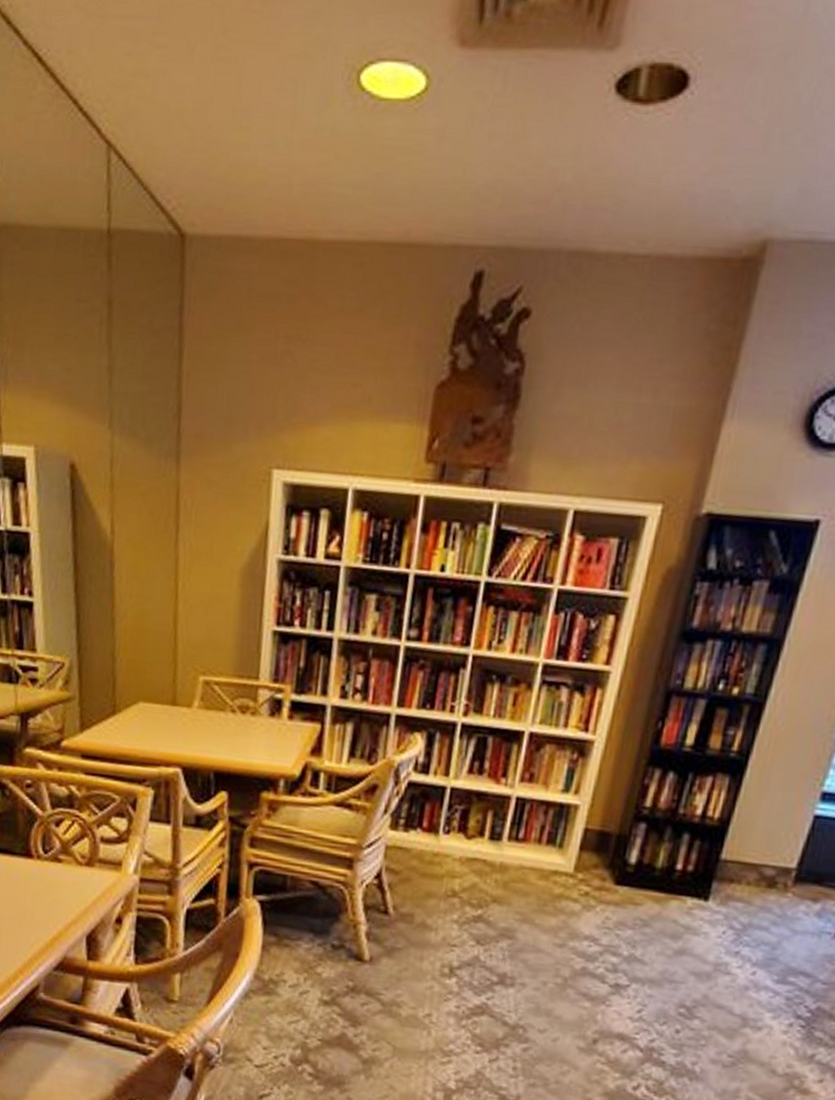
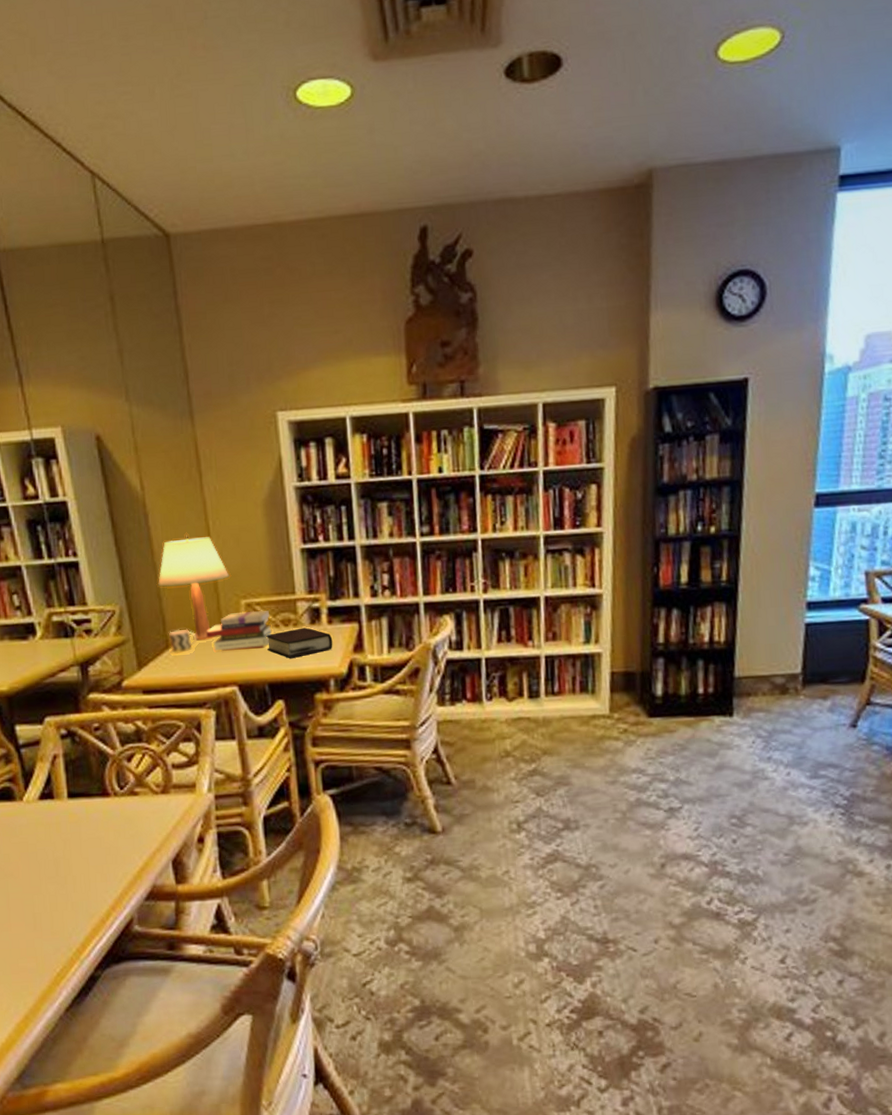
table lamp: none [113,592,192,713] -> present [157,534,230,641]
cup: none [116,695,147,723] -> present [168,628,197,653]
books: none [156,688,228,733] -> present [205,610,272,651]
bible: none [219,718,291,750] -> present [265,627,333,658]

